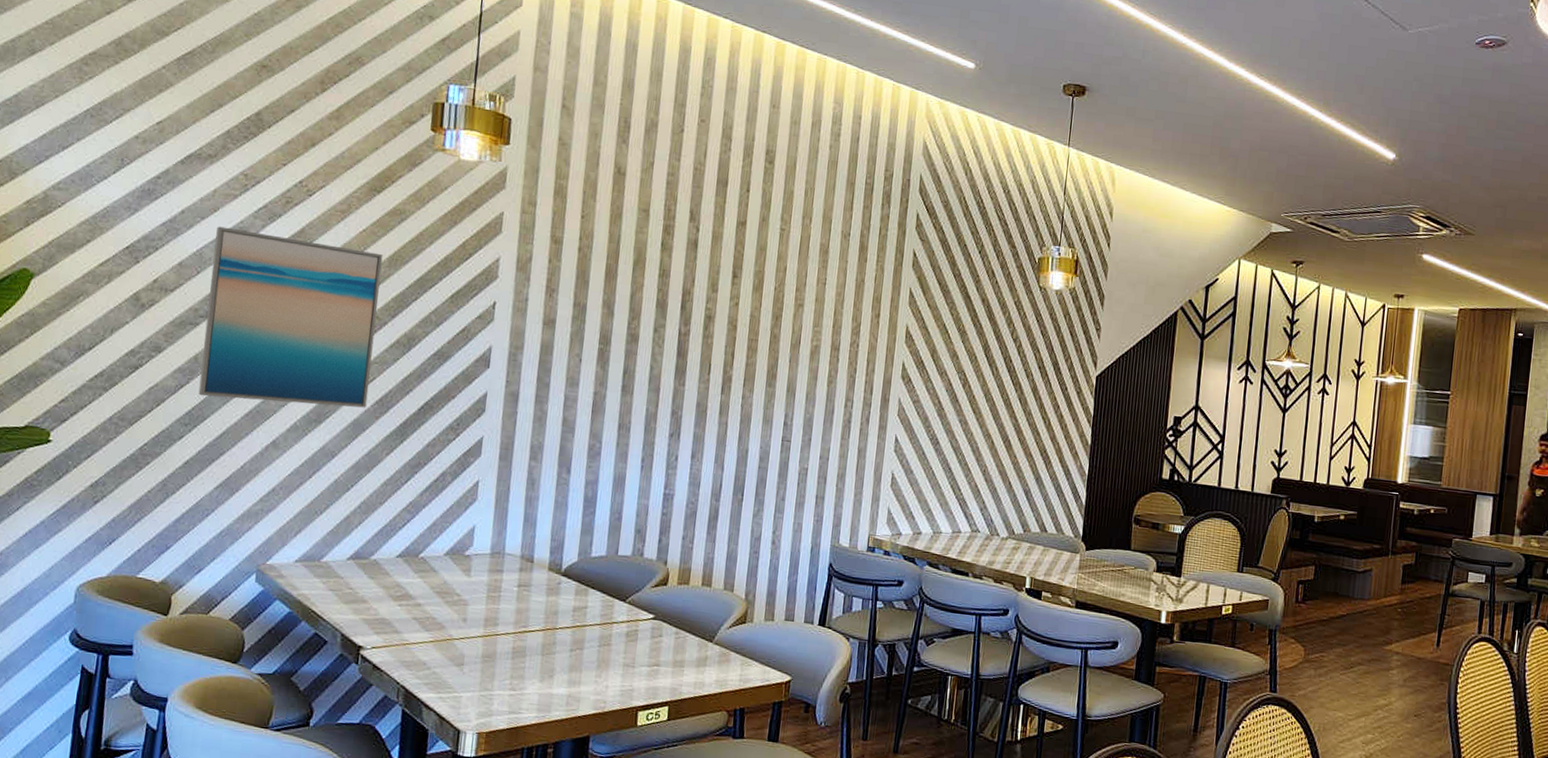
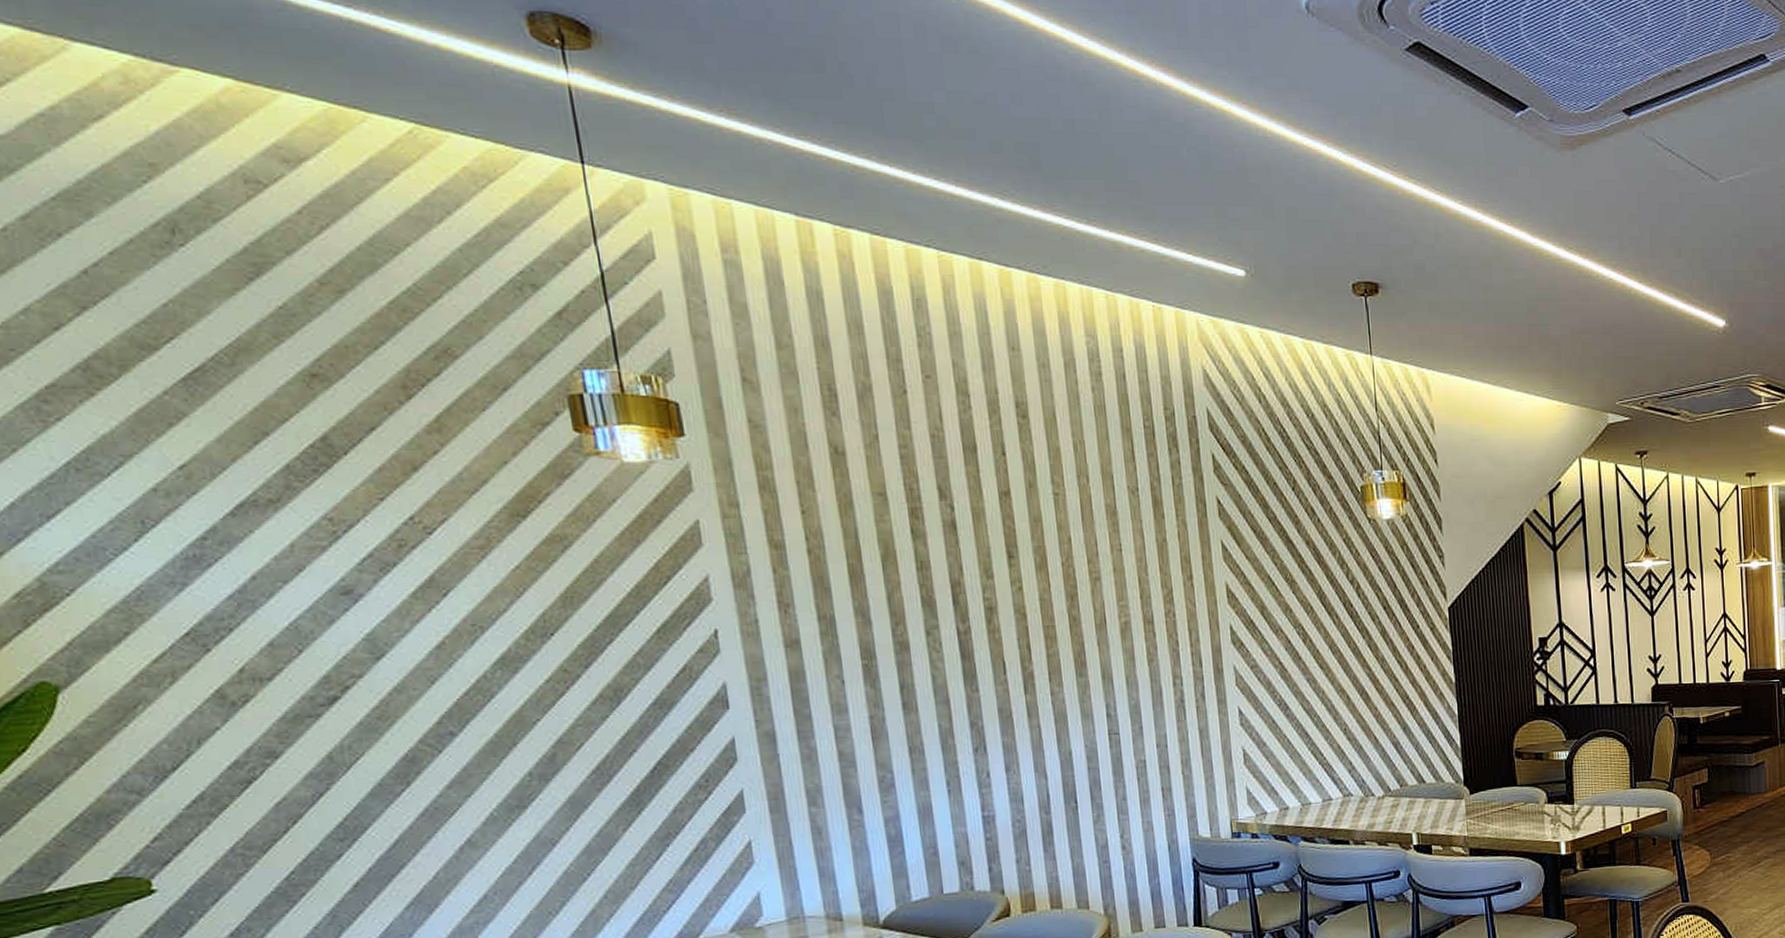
wall art: present [198,226,383,408] -> none [309,589,581,802]

